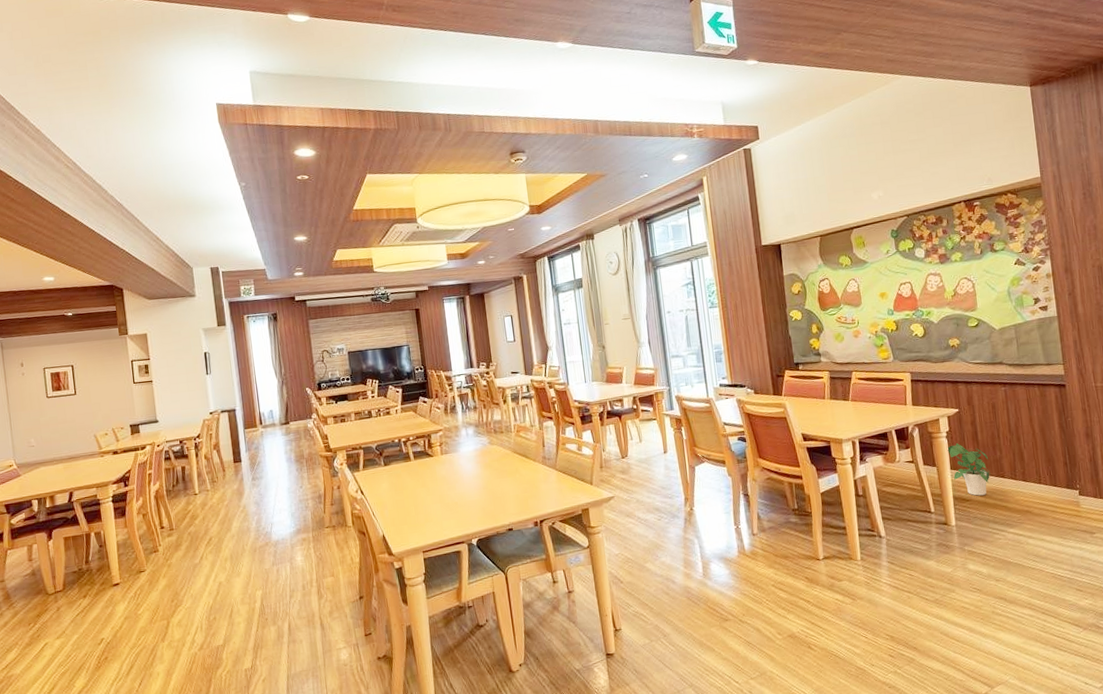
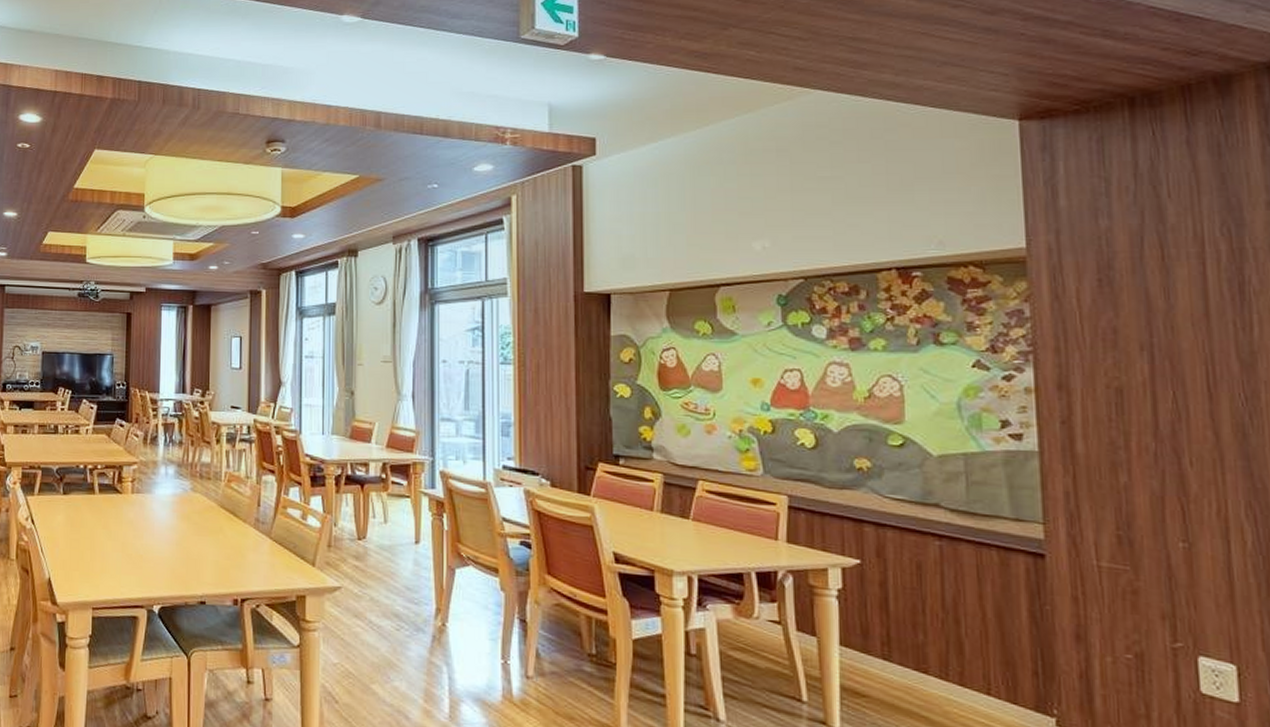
potted plant: present [947,443,991,496] -> none [837,609,906,694]

